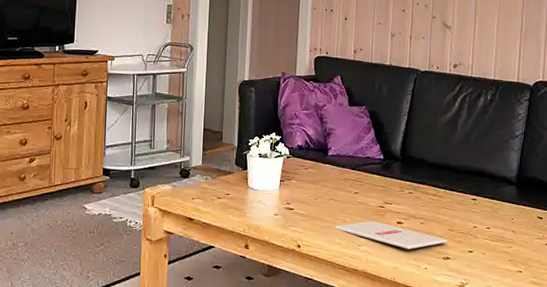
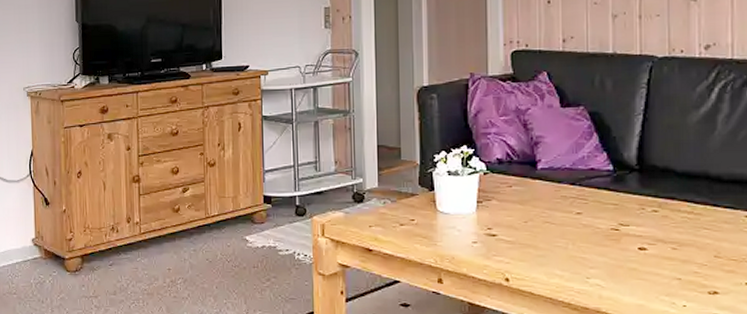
magazine: present [334,221,448,249] -> none [552,247,714,282]

